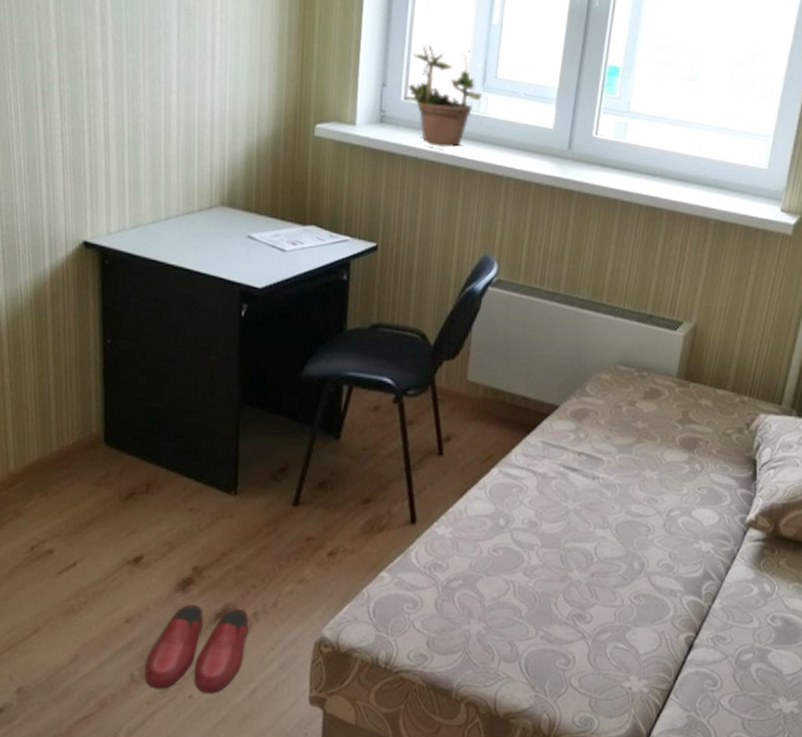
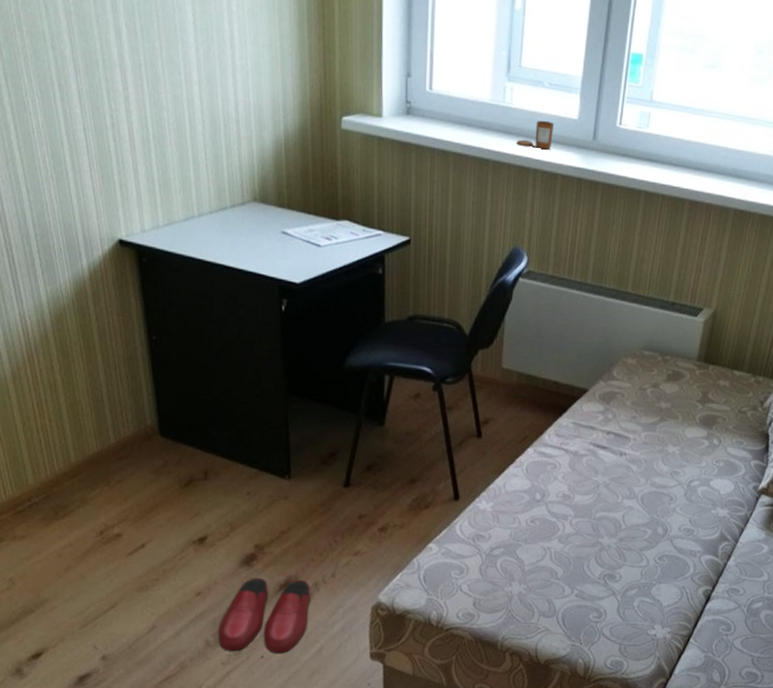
potted plant: present [404,45,482,149] -> none [429,32,507,141]
candle: none [489,130,528,159] -> present [516,121,553,150]

